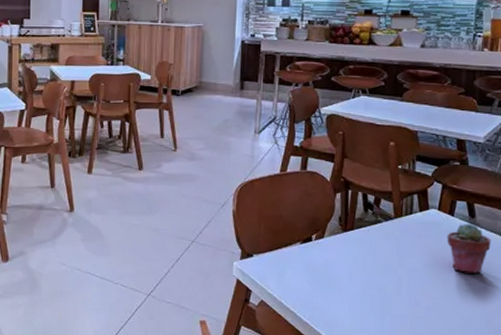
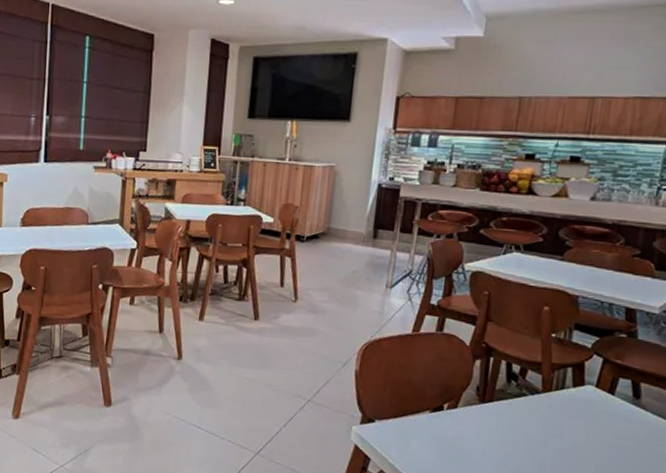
potted succulent: present [447,223,492,274] -> none [603,404,658,462]

